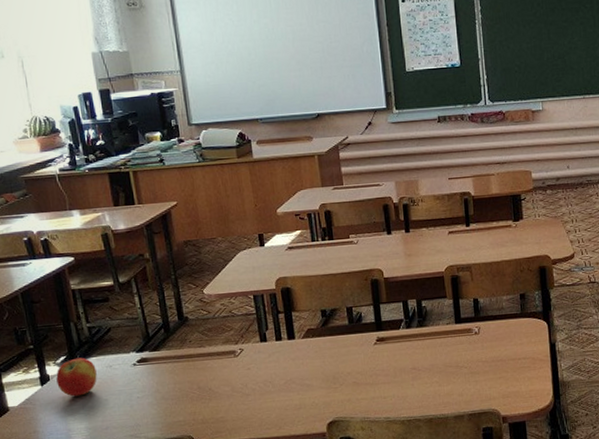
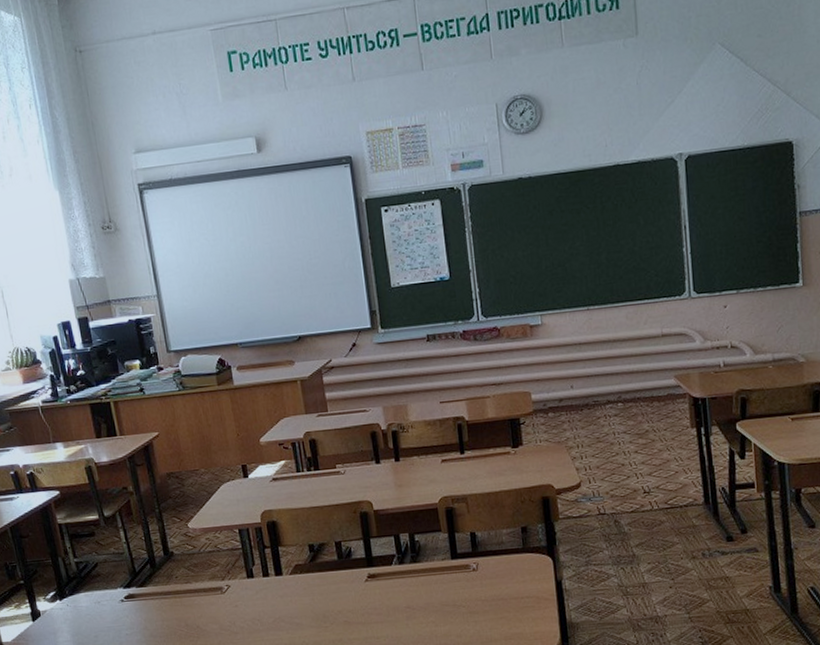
apple: present [56,357,97,397] -> none [46,593,86,633]

